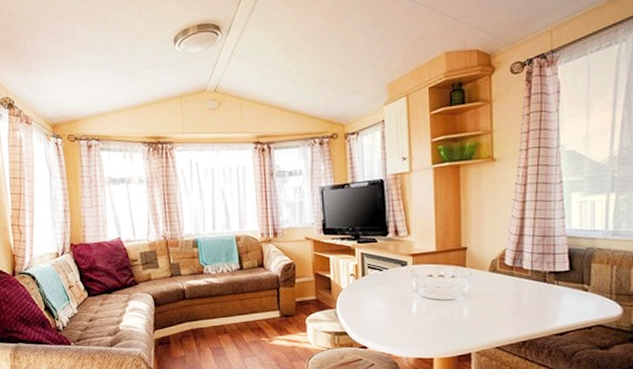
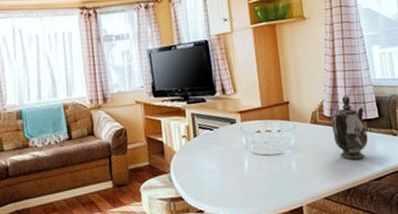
teapot: none [513,245,553,312] -> present [331,96,368,160]

